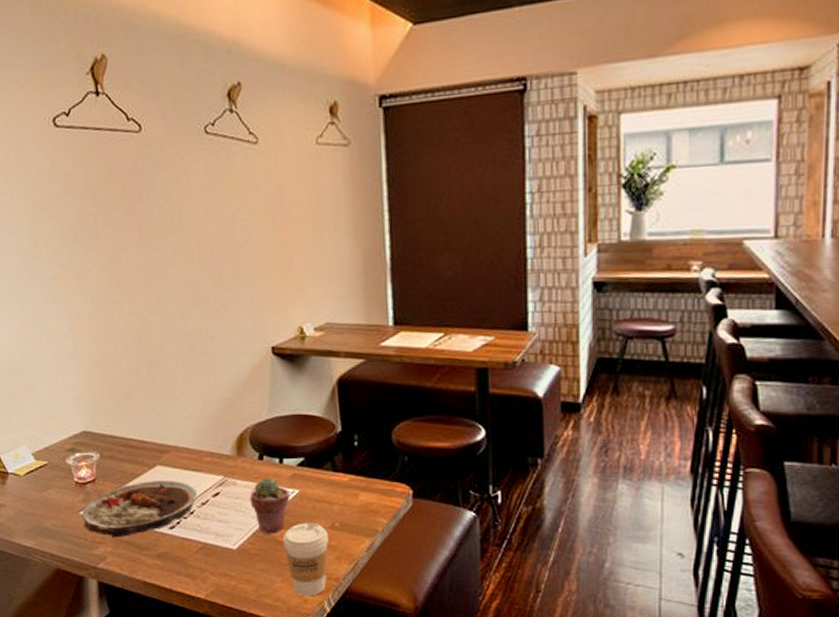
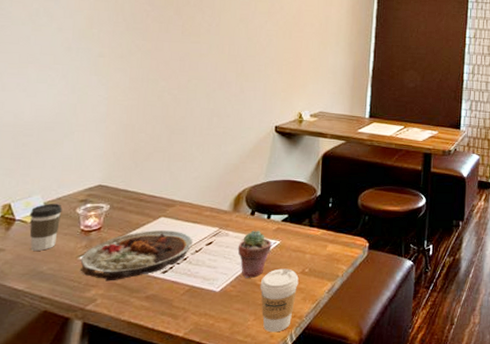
coffee cup: none [20,454,53,506] -> present [29,204,62,251]

